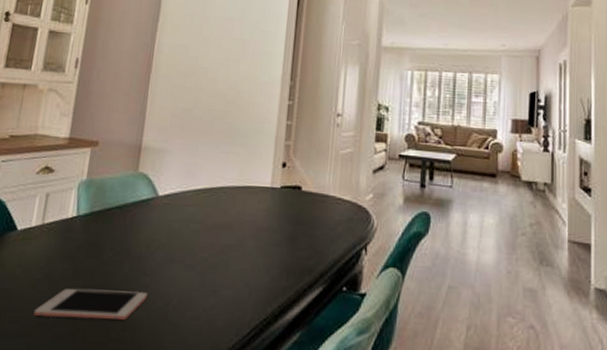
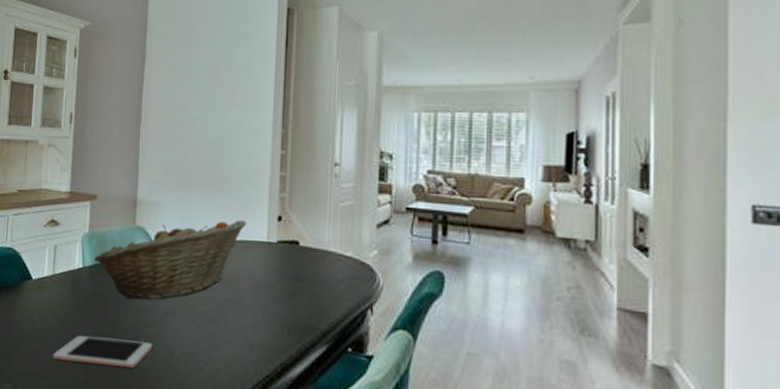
fruit basket: none [90,166,253,248] -> present [94,220,247,300]

